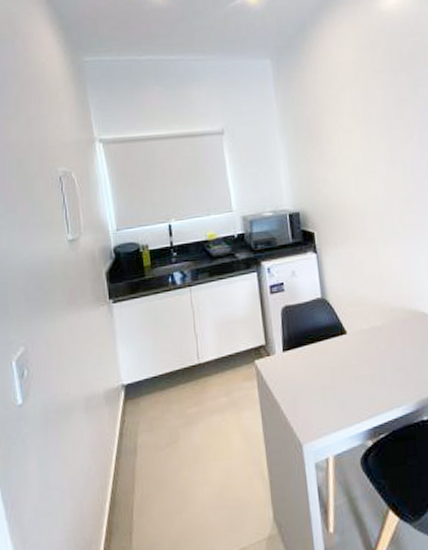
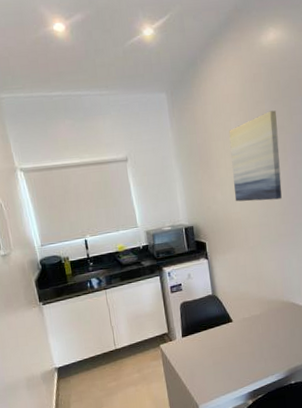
wall art: none [343,81,407,185] -> present [229,110,282,202]

